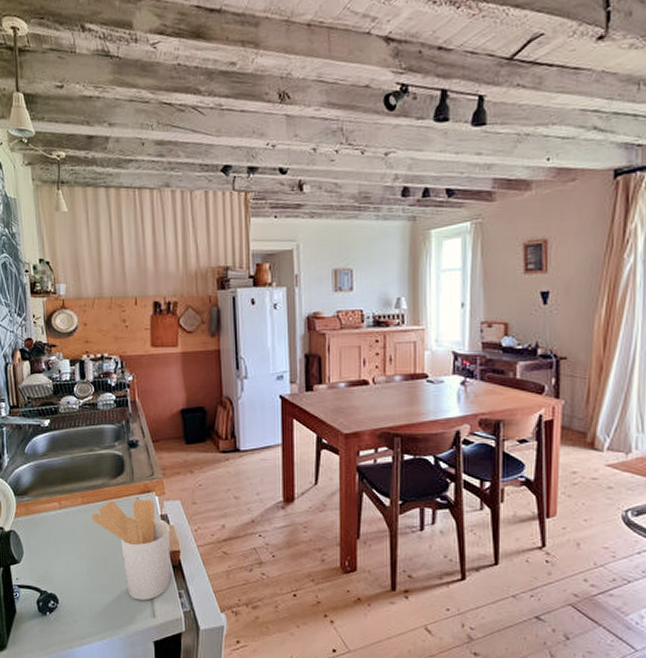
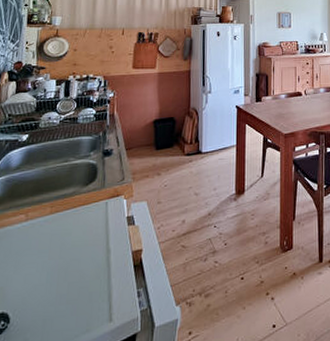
utensil holder: present [91,498,170,601] -> none [58,202,134,306]

